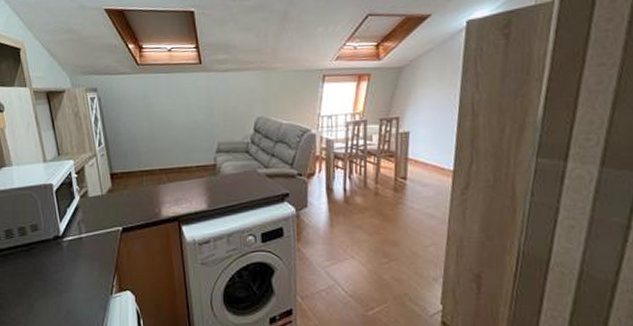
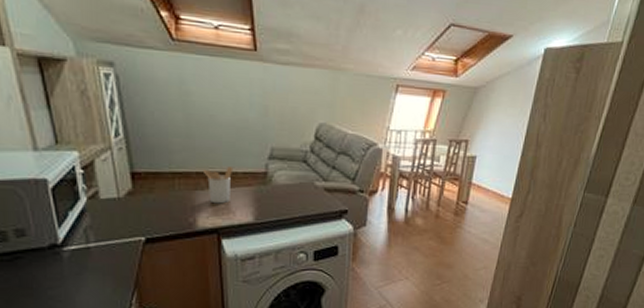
utensil holder: none [164,162,189,195] -> present [202,167,234,204]

